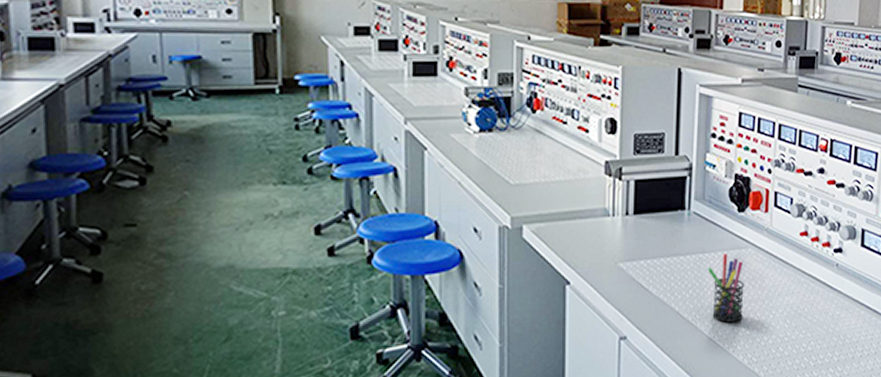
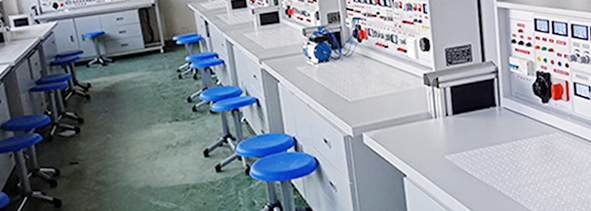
pen holder: present [707,253,745,323] -> none [521,138,557,197]

